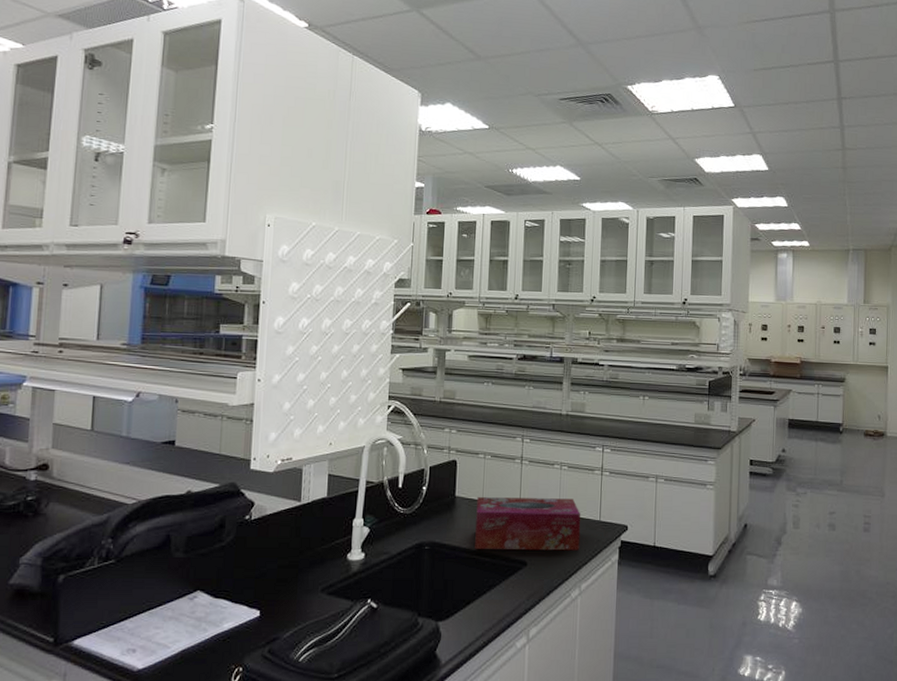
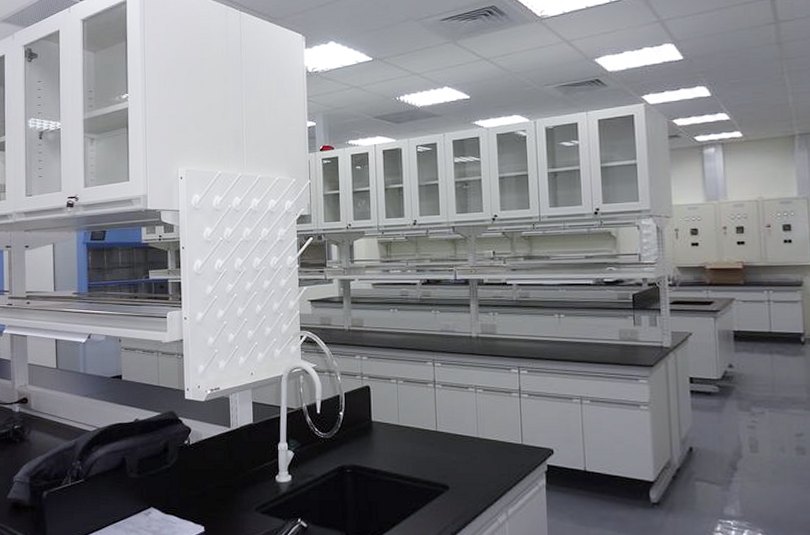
tissue box: present [475,497,581,551] -> none [393,422,503,475]

